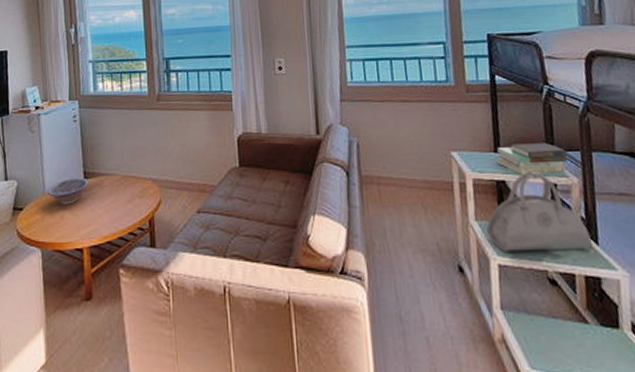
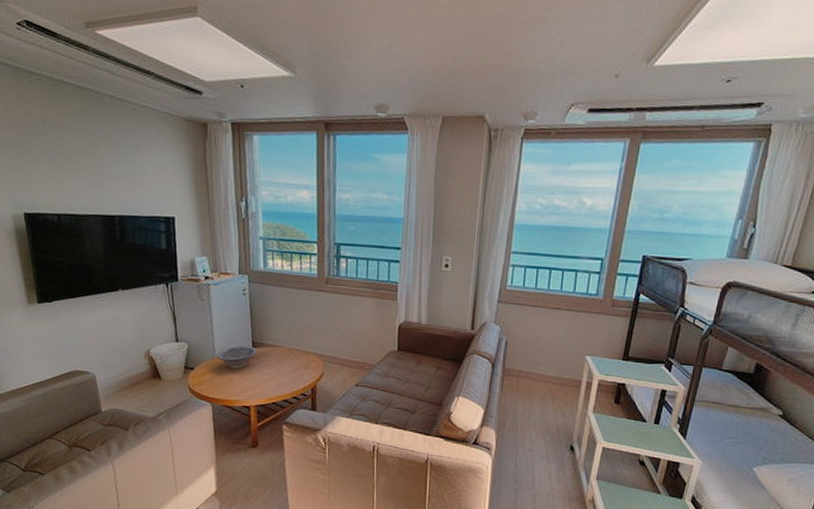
handbag: present [486,170,593,252] -> none [600,377,681,443]
books: present [497,143,569,174] -> none [623,355,683,382]

